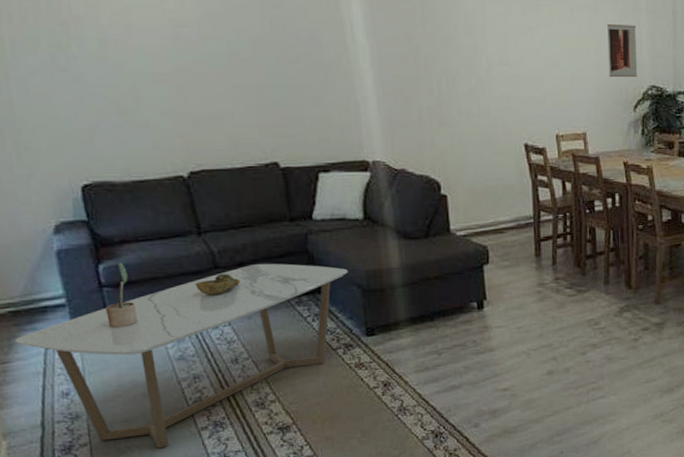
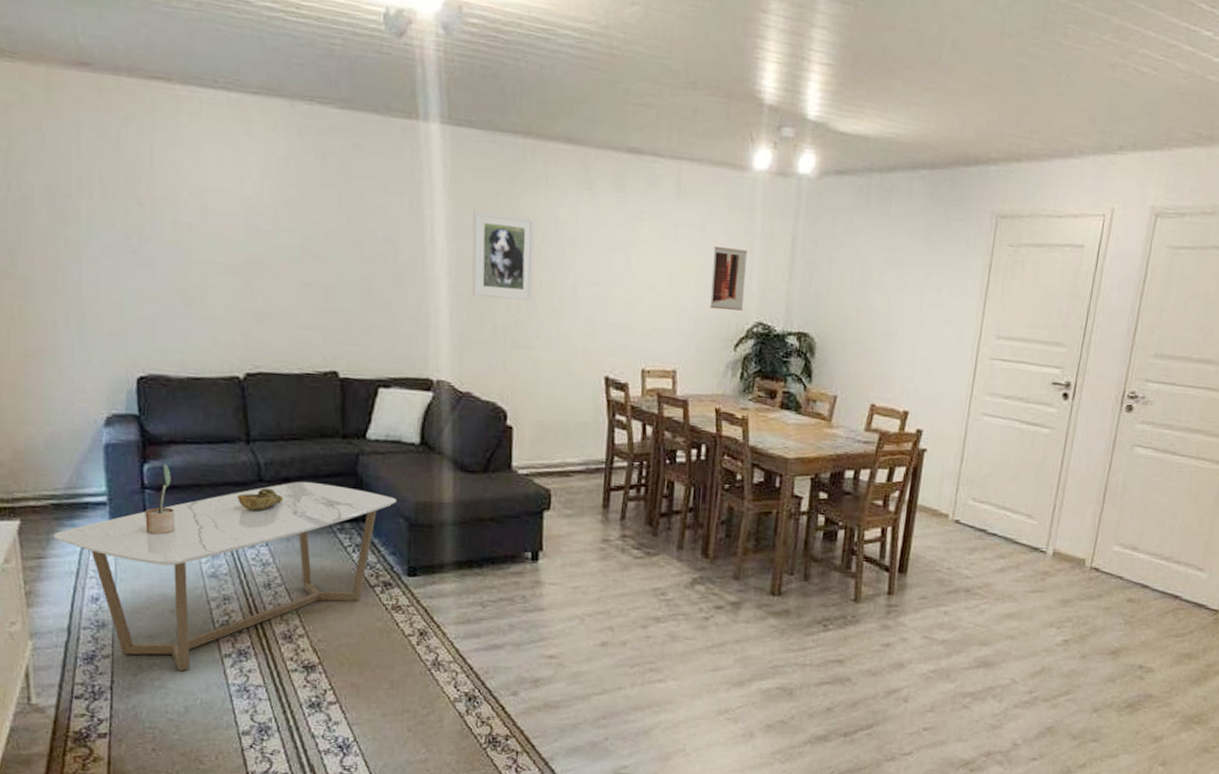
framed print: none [388,8,452,85] -> present [472,210,536,301]

